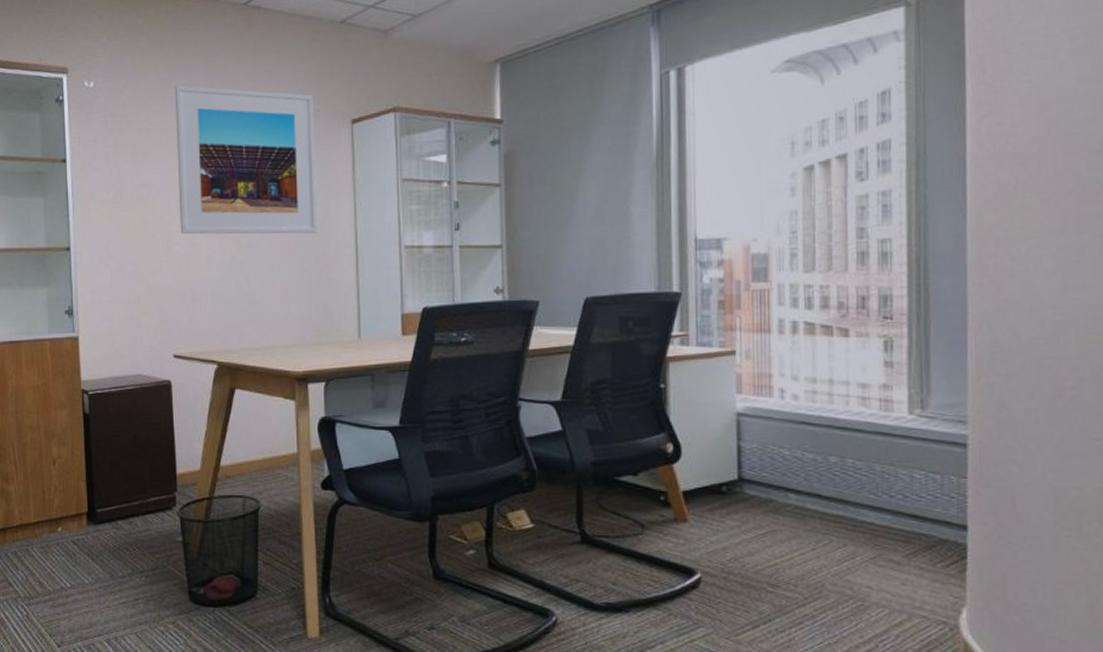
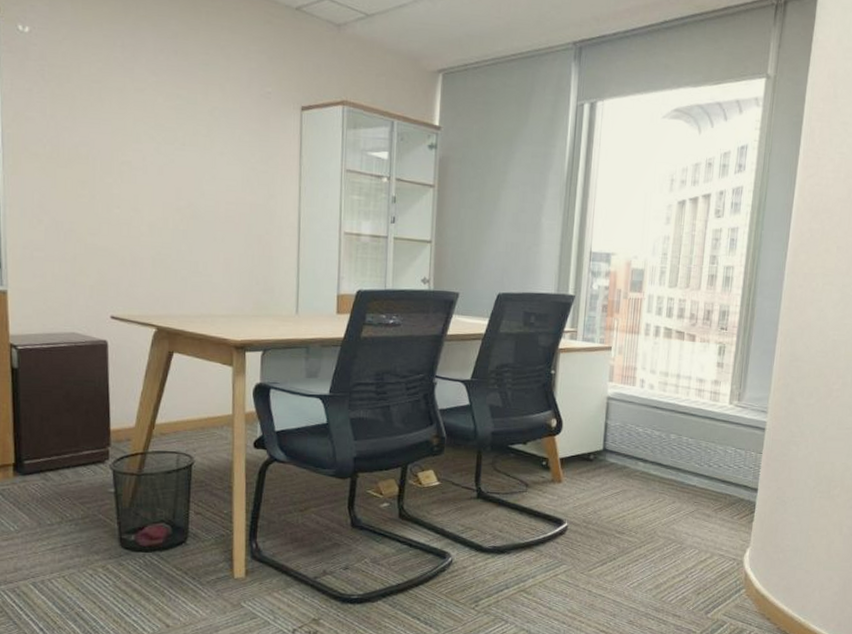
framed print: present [174,85,318,235] -> none [120,45,265,212]

